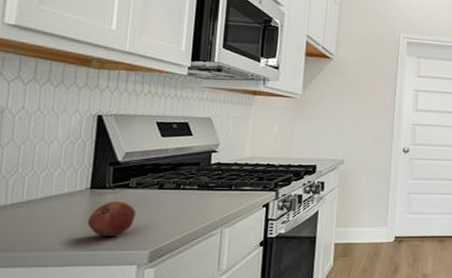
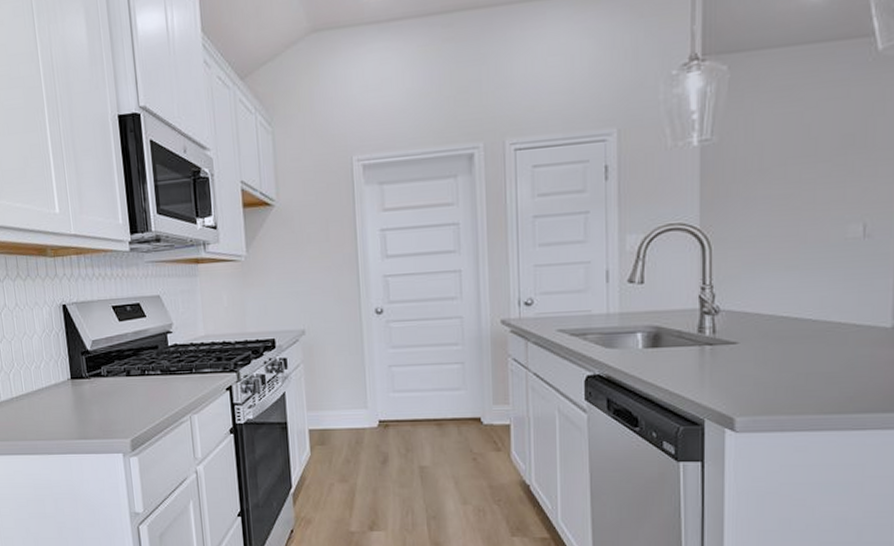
fruit: present [87,202,137,236] -> none [74,391,113,425]

